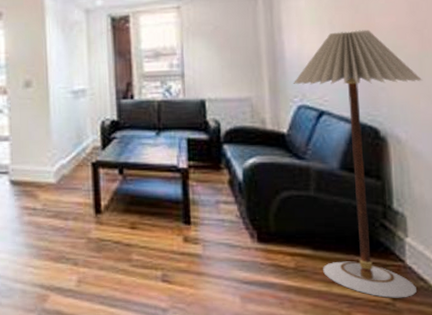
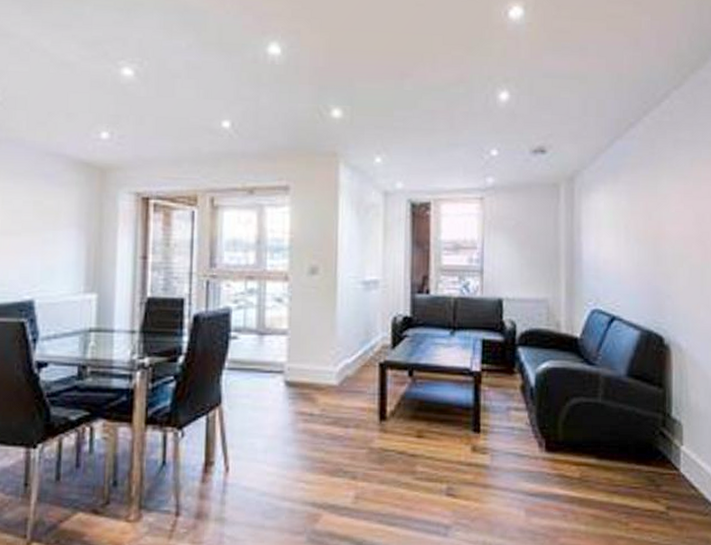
floor lamp: present [292,29,422,298] -> none [588,236,703,507]

